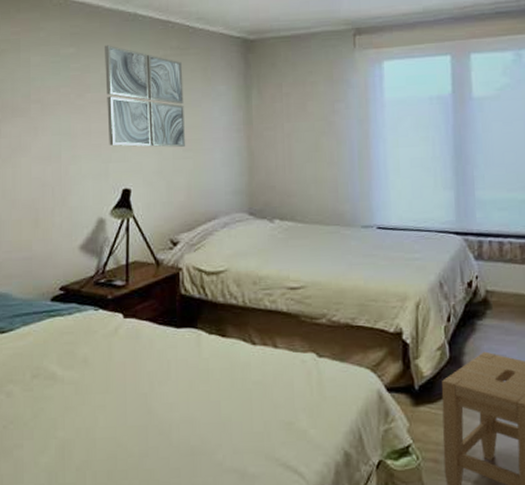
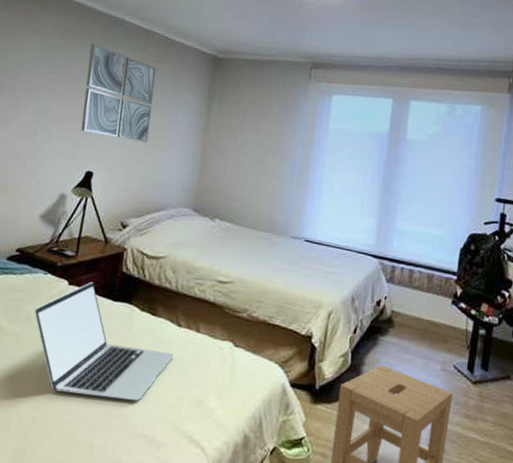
laptop: none [91,311,253,437] -> present [34,282,174,401]

